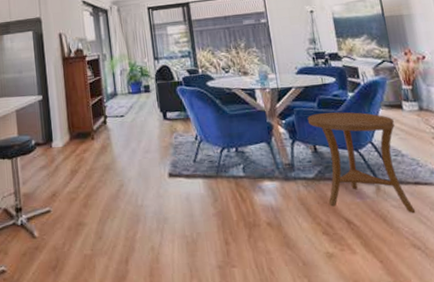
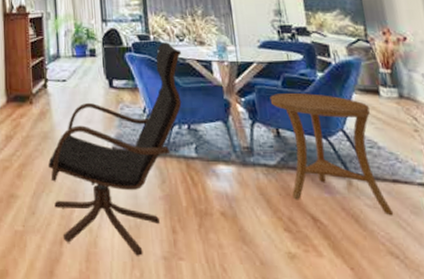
lounge chair: none [111,75,230,267] -> present [48,42,182,256]

